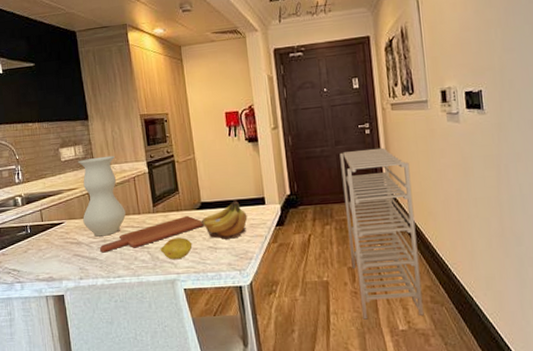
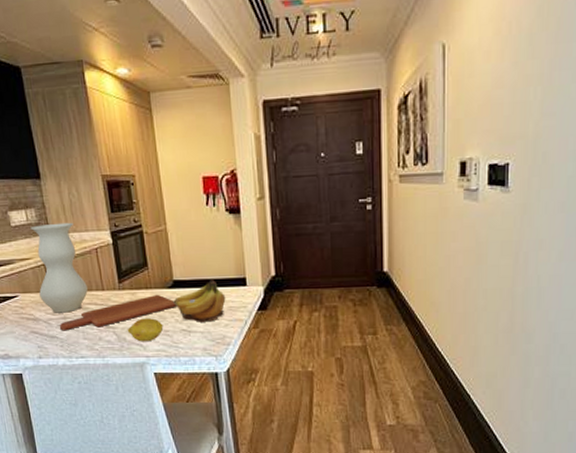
shoe rack: present [339,147,424,320] -> none [335,226,415,413]

